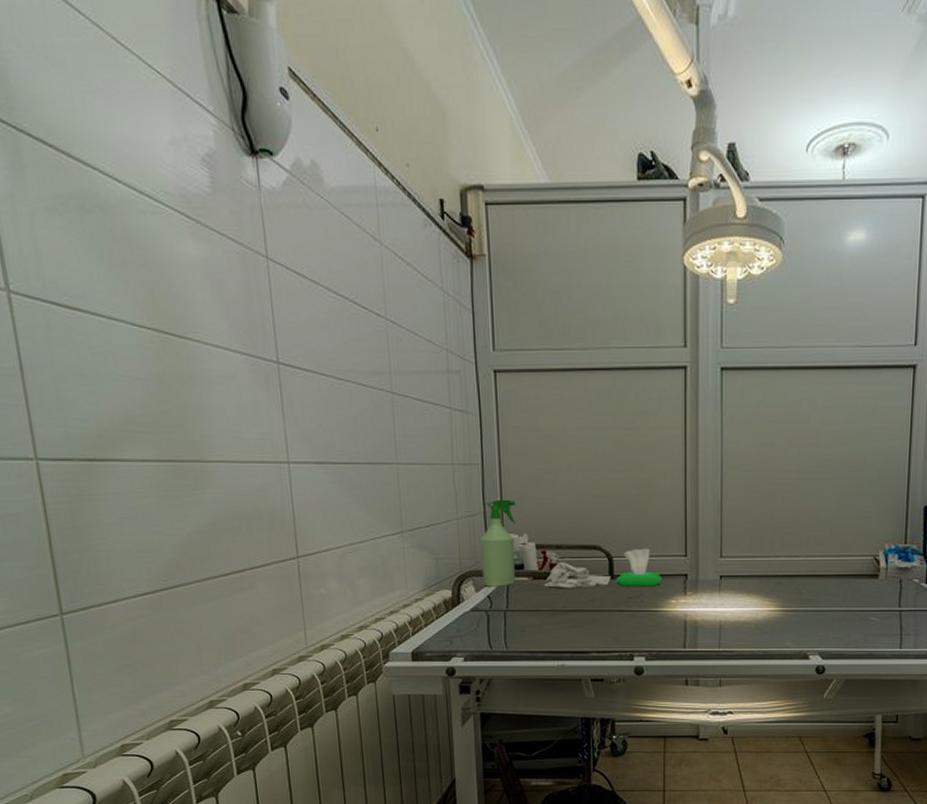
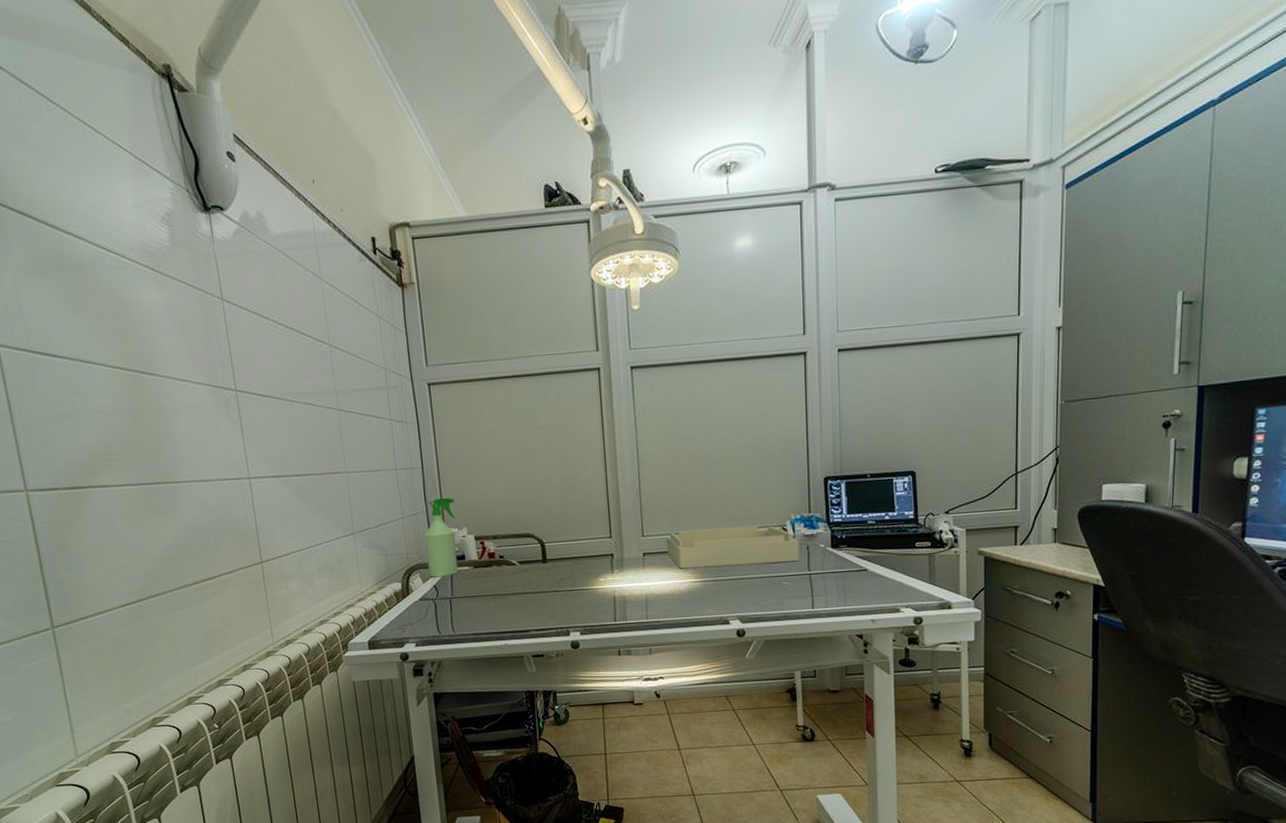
tissue: present [543,561,611,589] -> none [483,550,545,575]
wet wipes pack: present [615,548,663,587] -> none [548,532,591,570]
storage tray: none [745,553,892,597] -> present [666,525,800,569]

